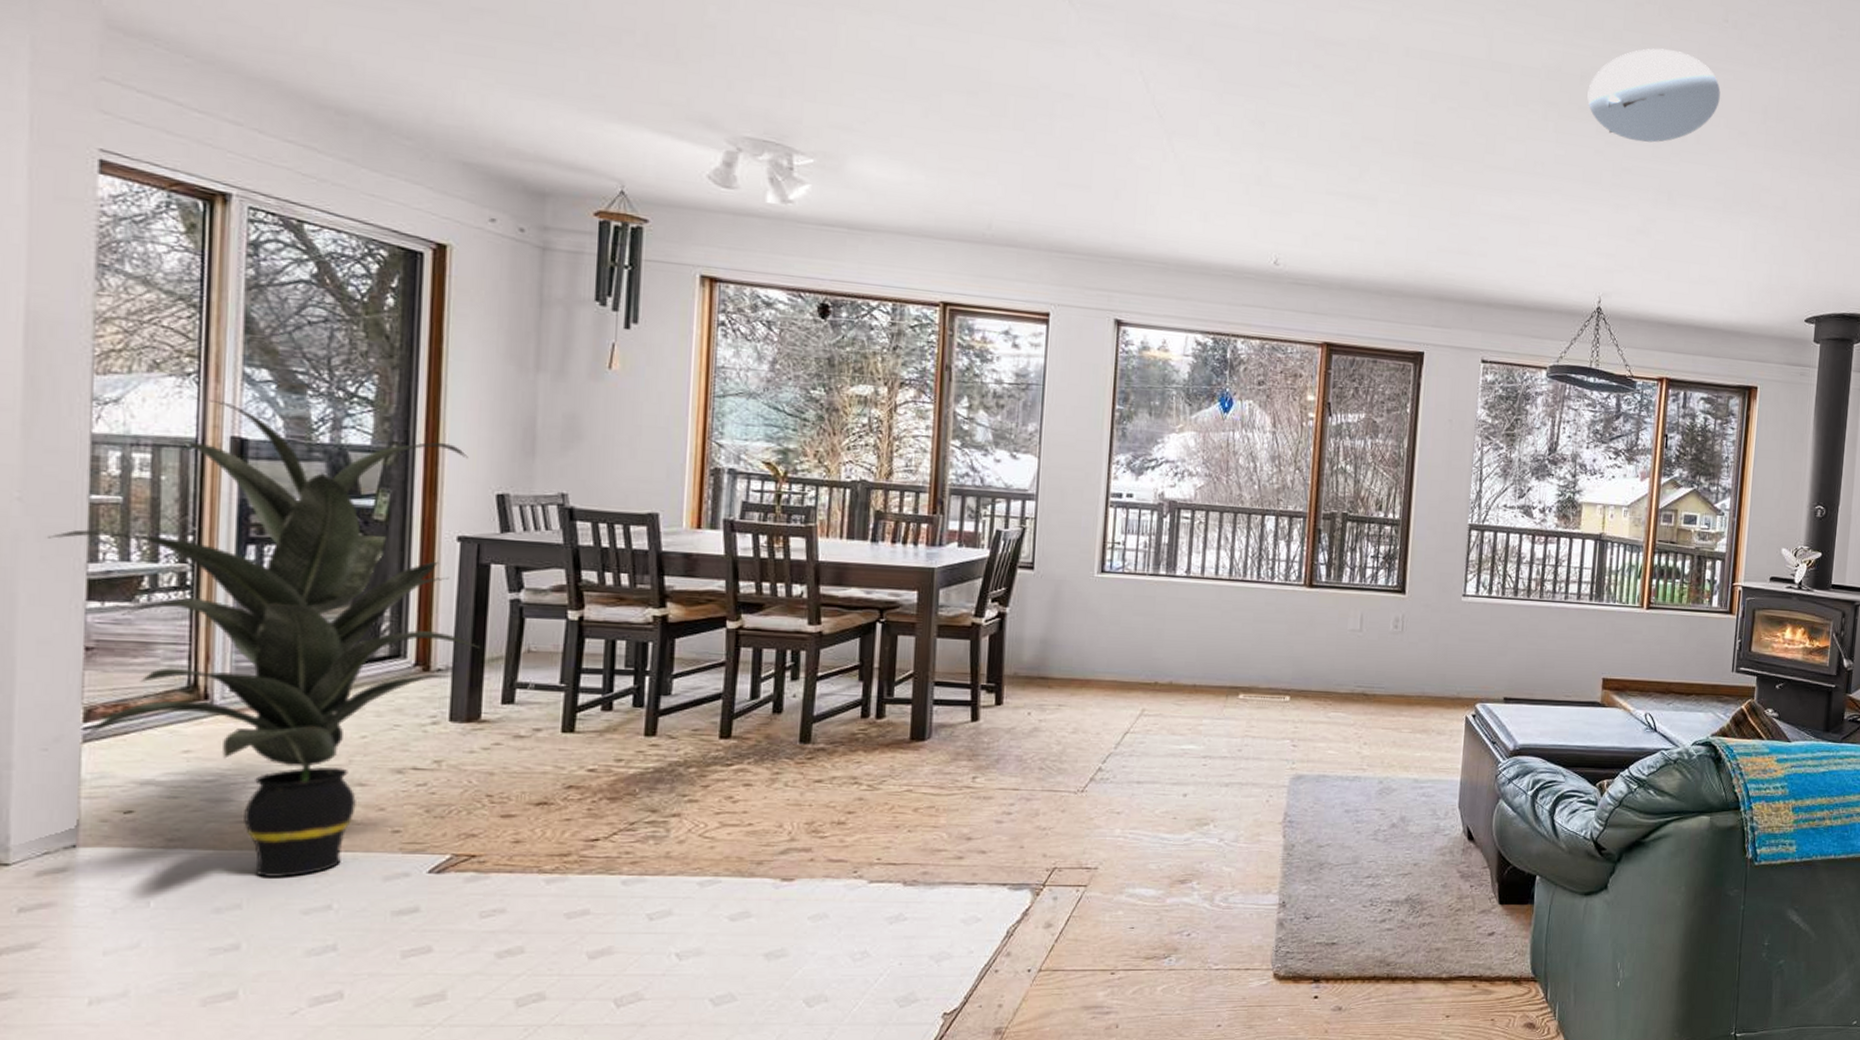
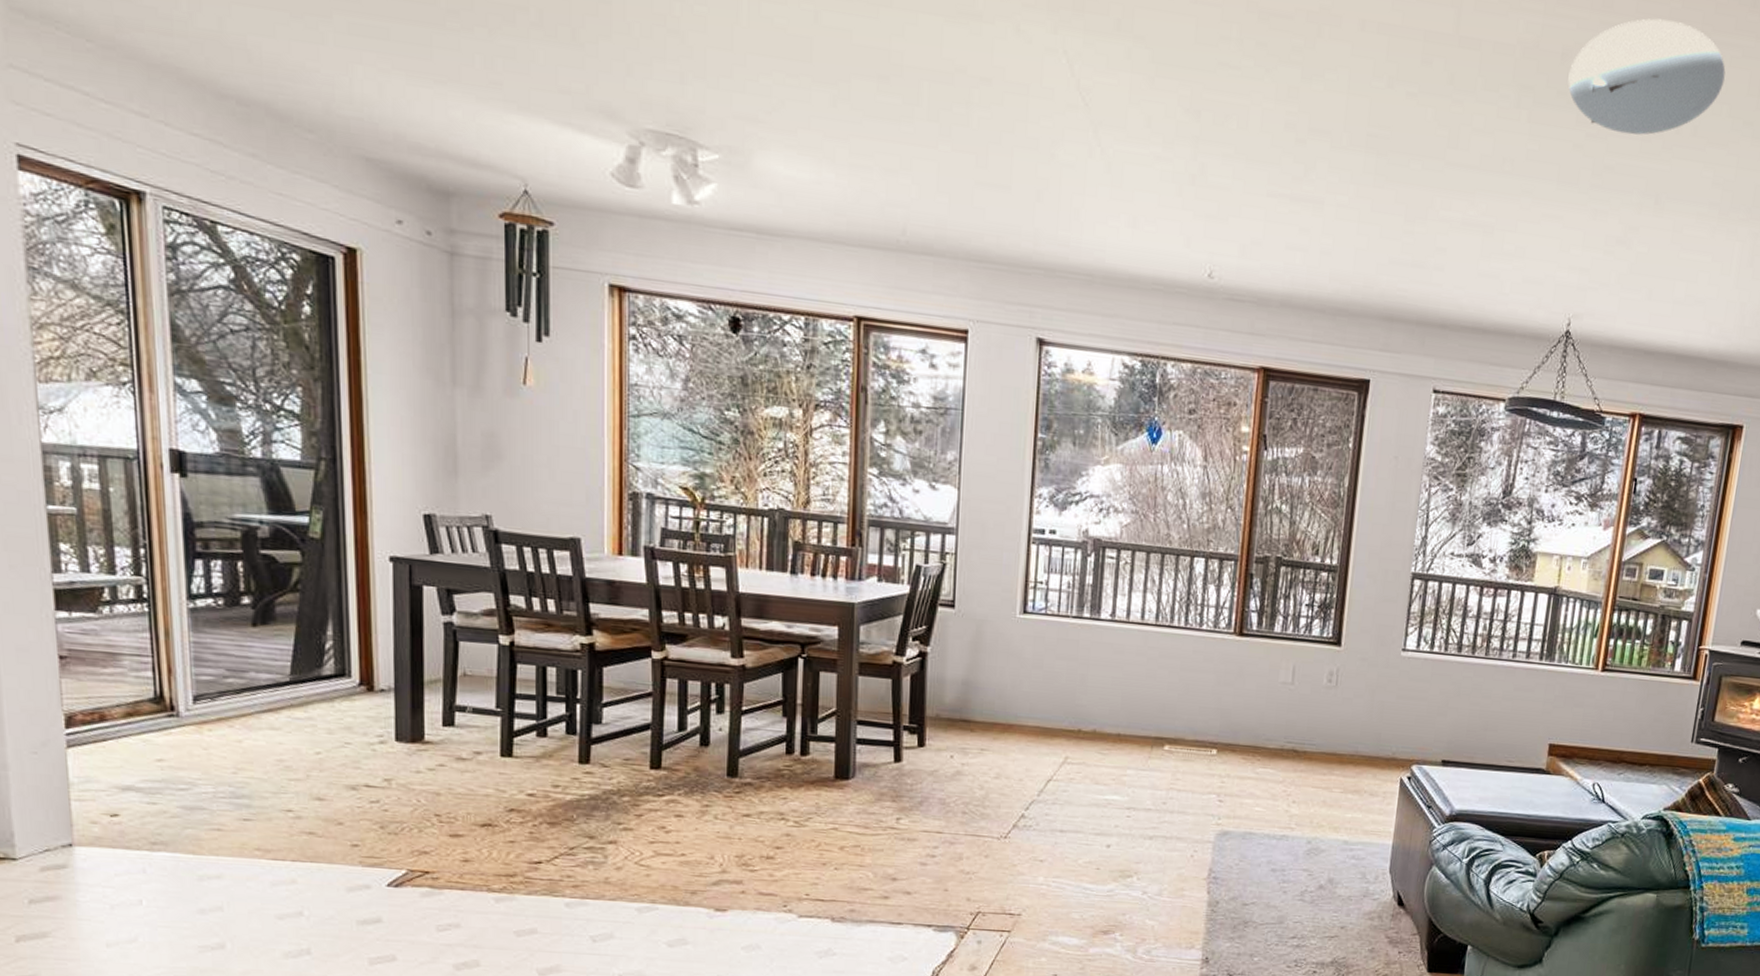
indoor plant: present [48,399,480,878] -> none [14,410,418,884]

